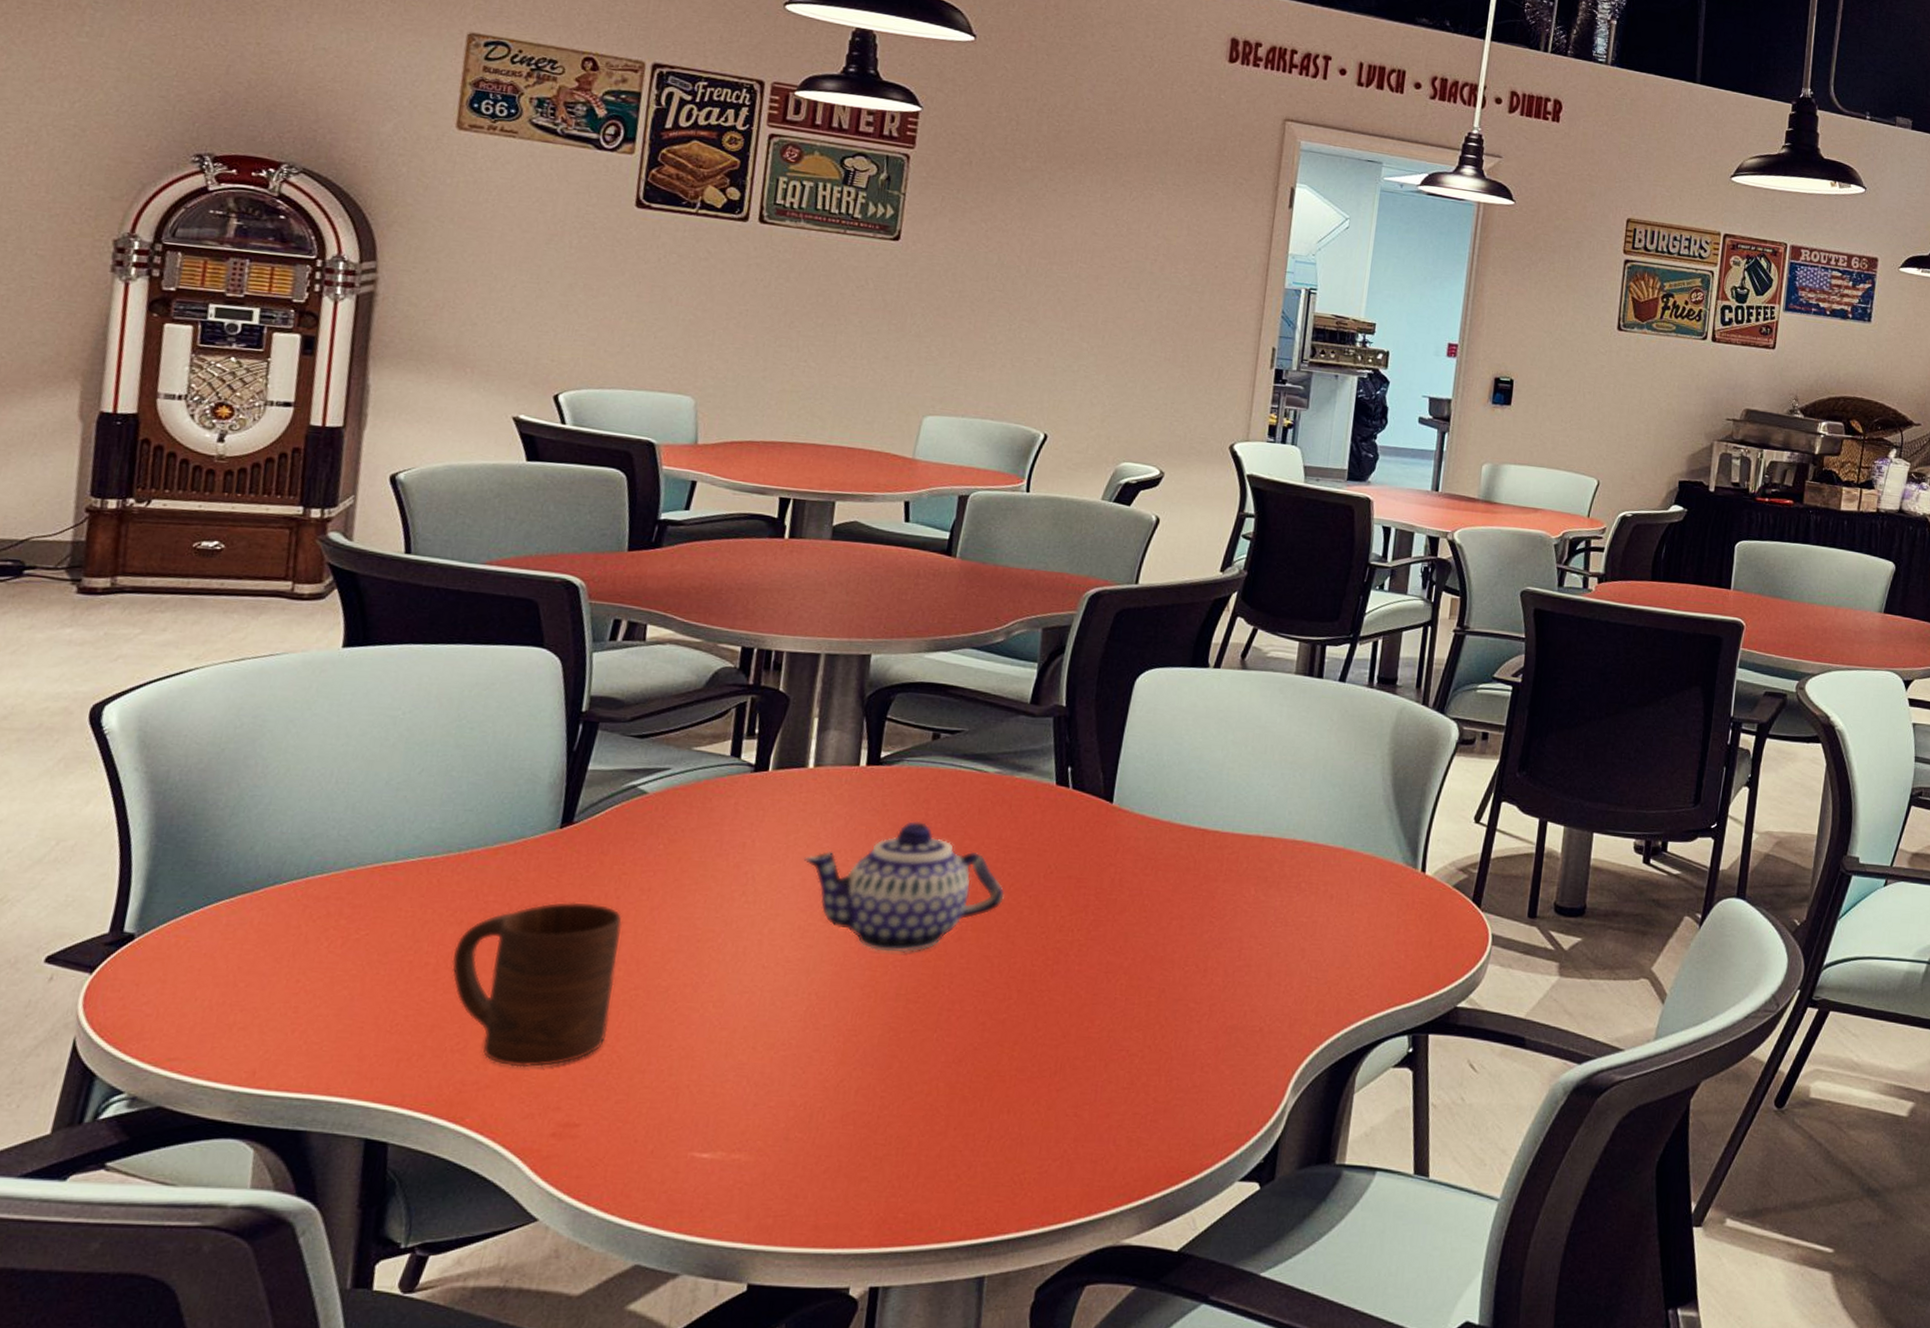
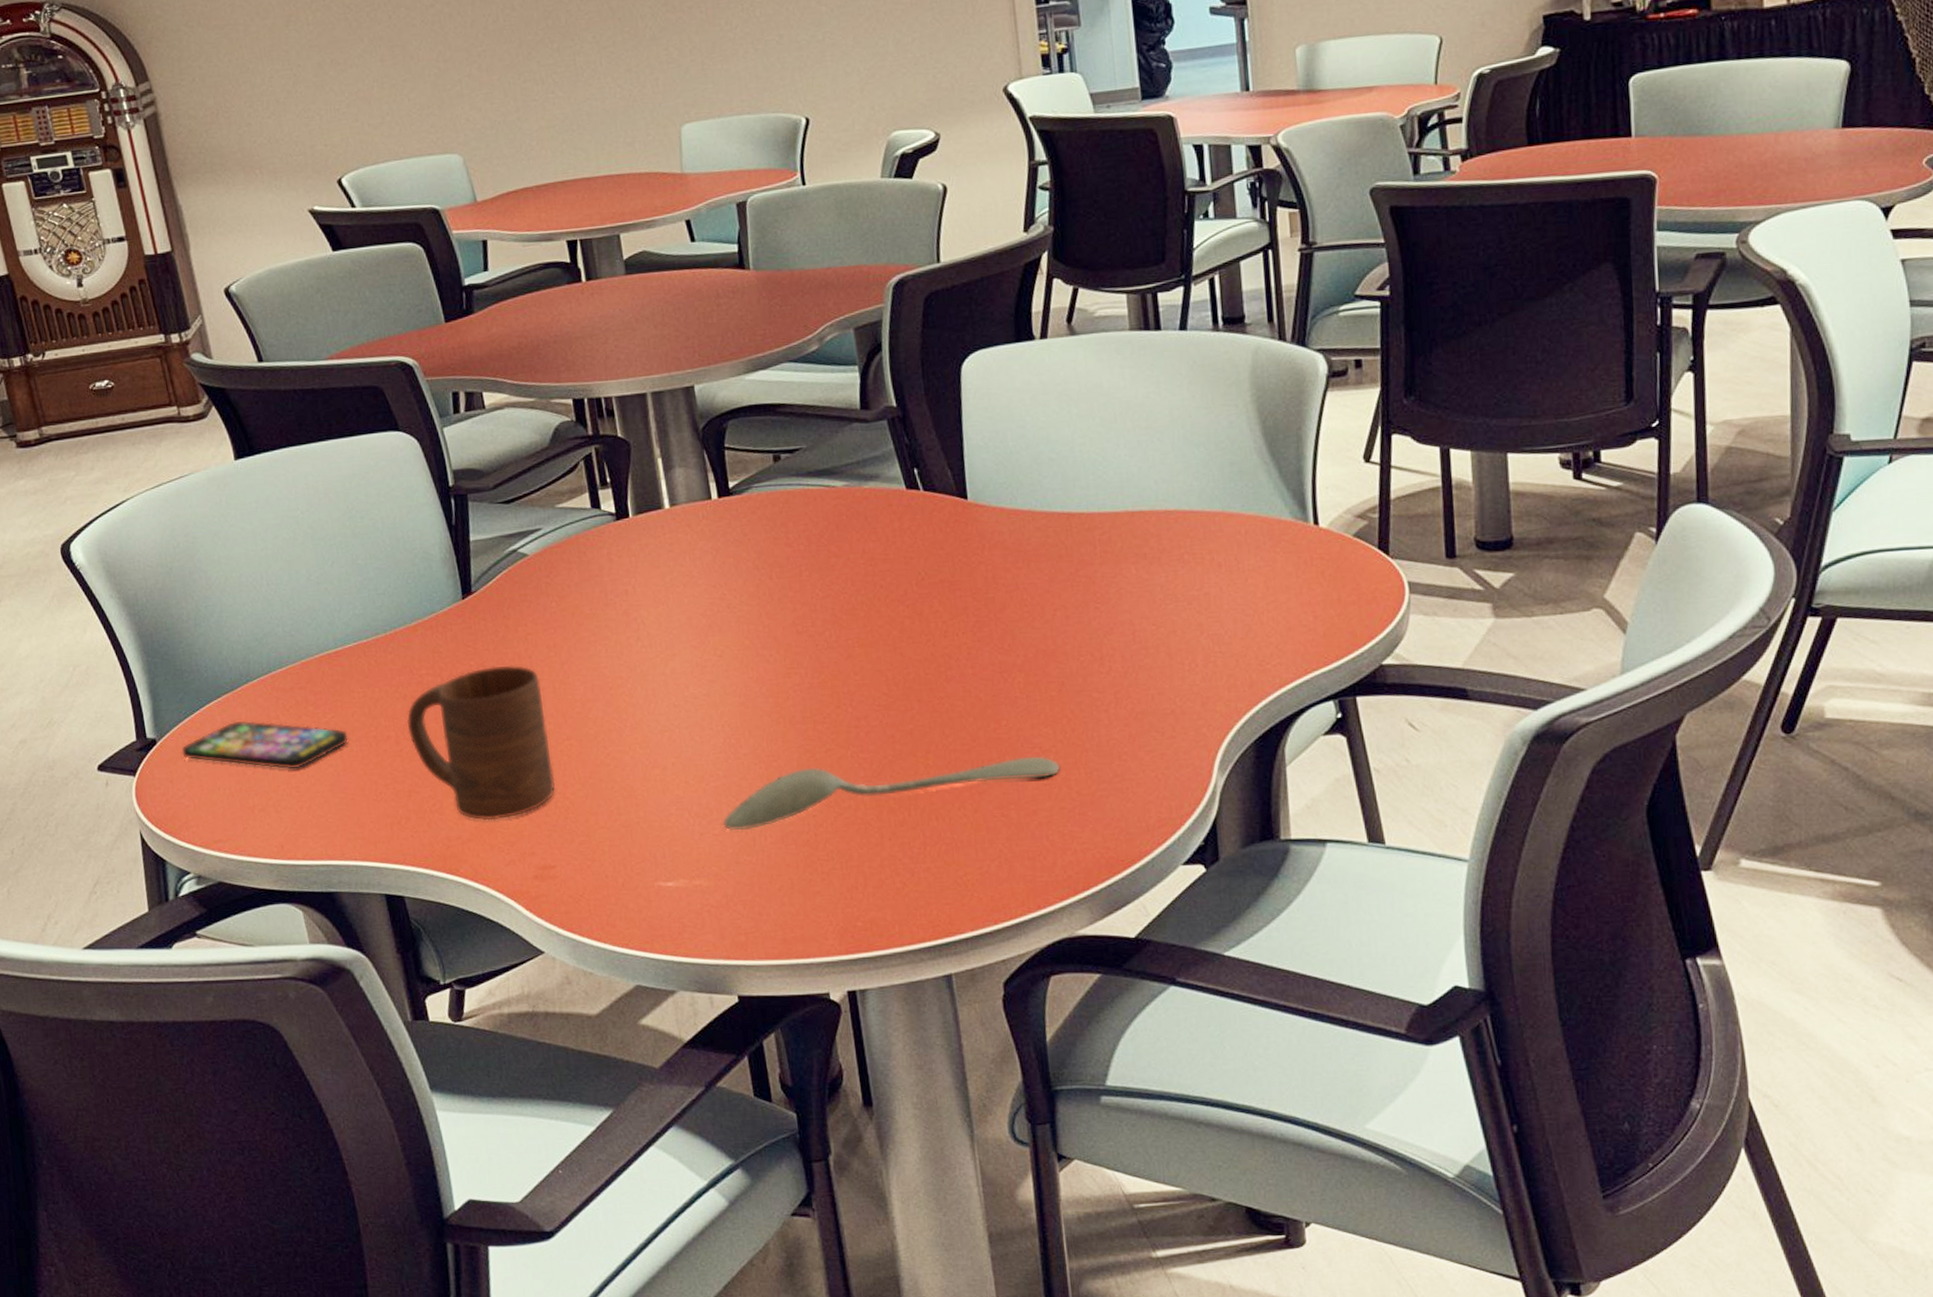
smartphone: none [163,925,378,986] -> present [181,721,349,769]
spoon: none [782,1047,1144,1106] -> present [723,756,1061,831]
teapot: present [803,821,1005,953] -> none [683,546,882,678]

